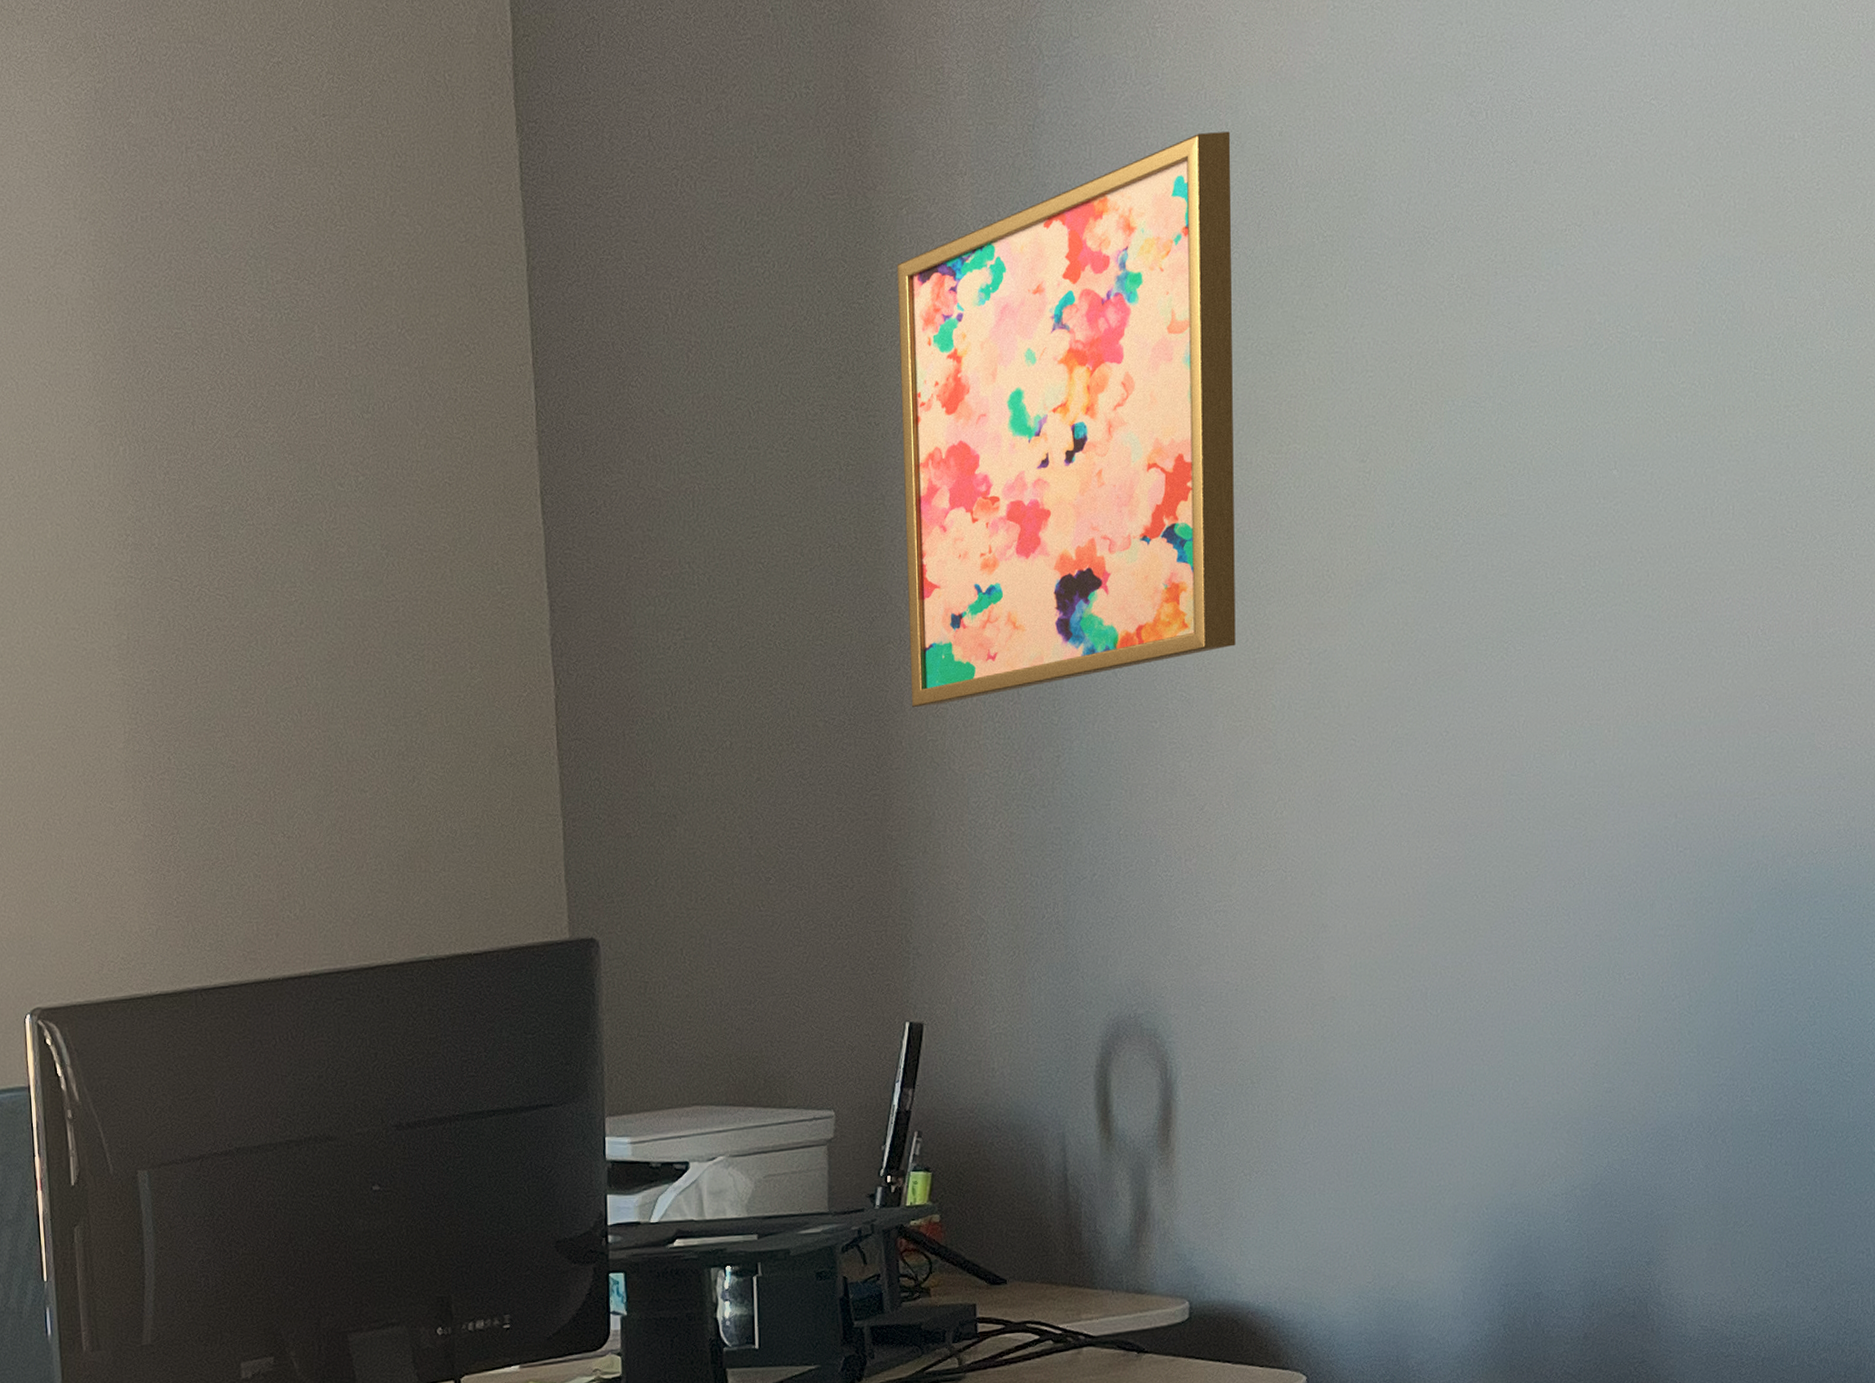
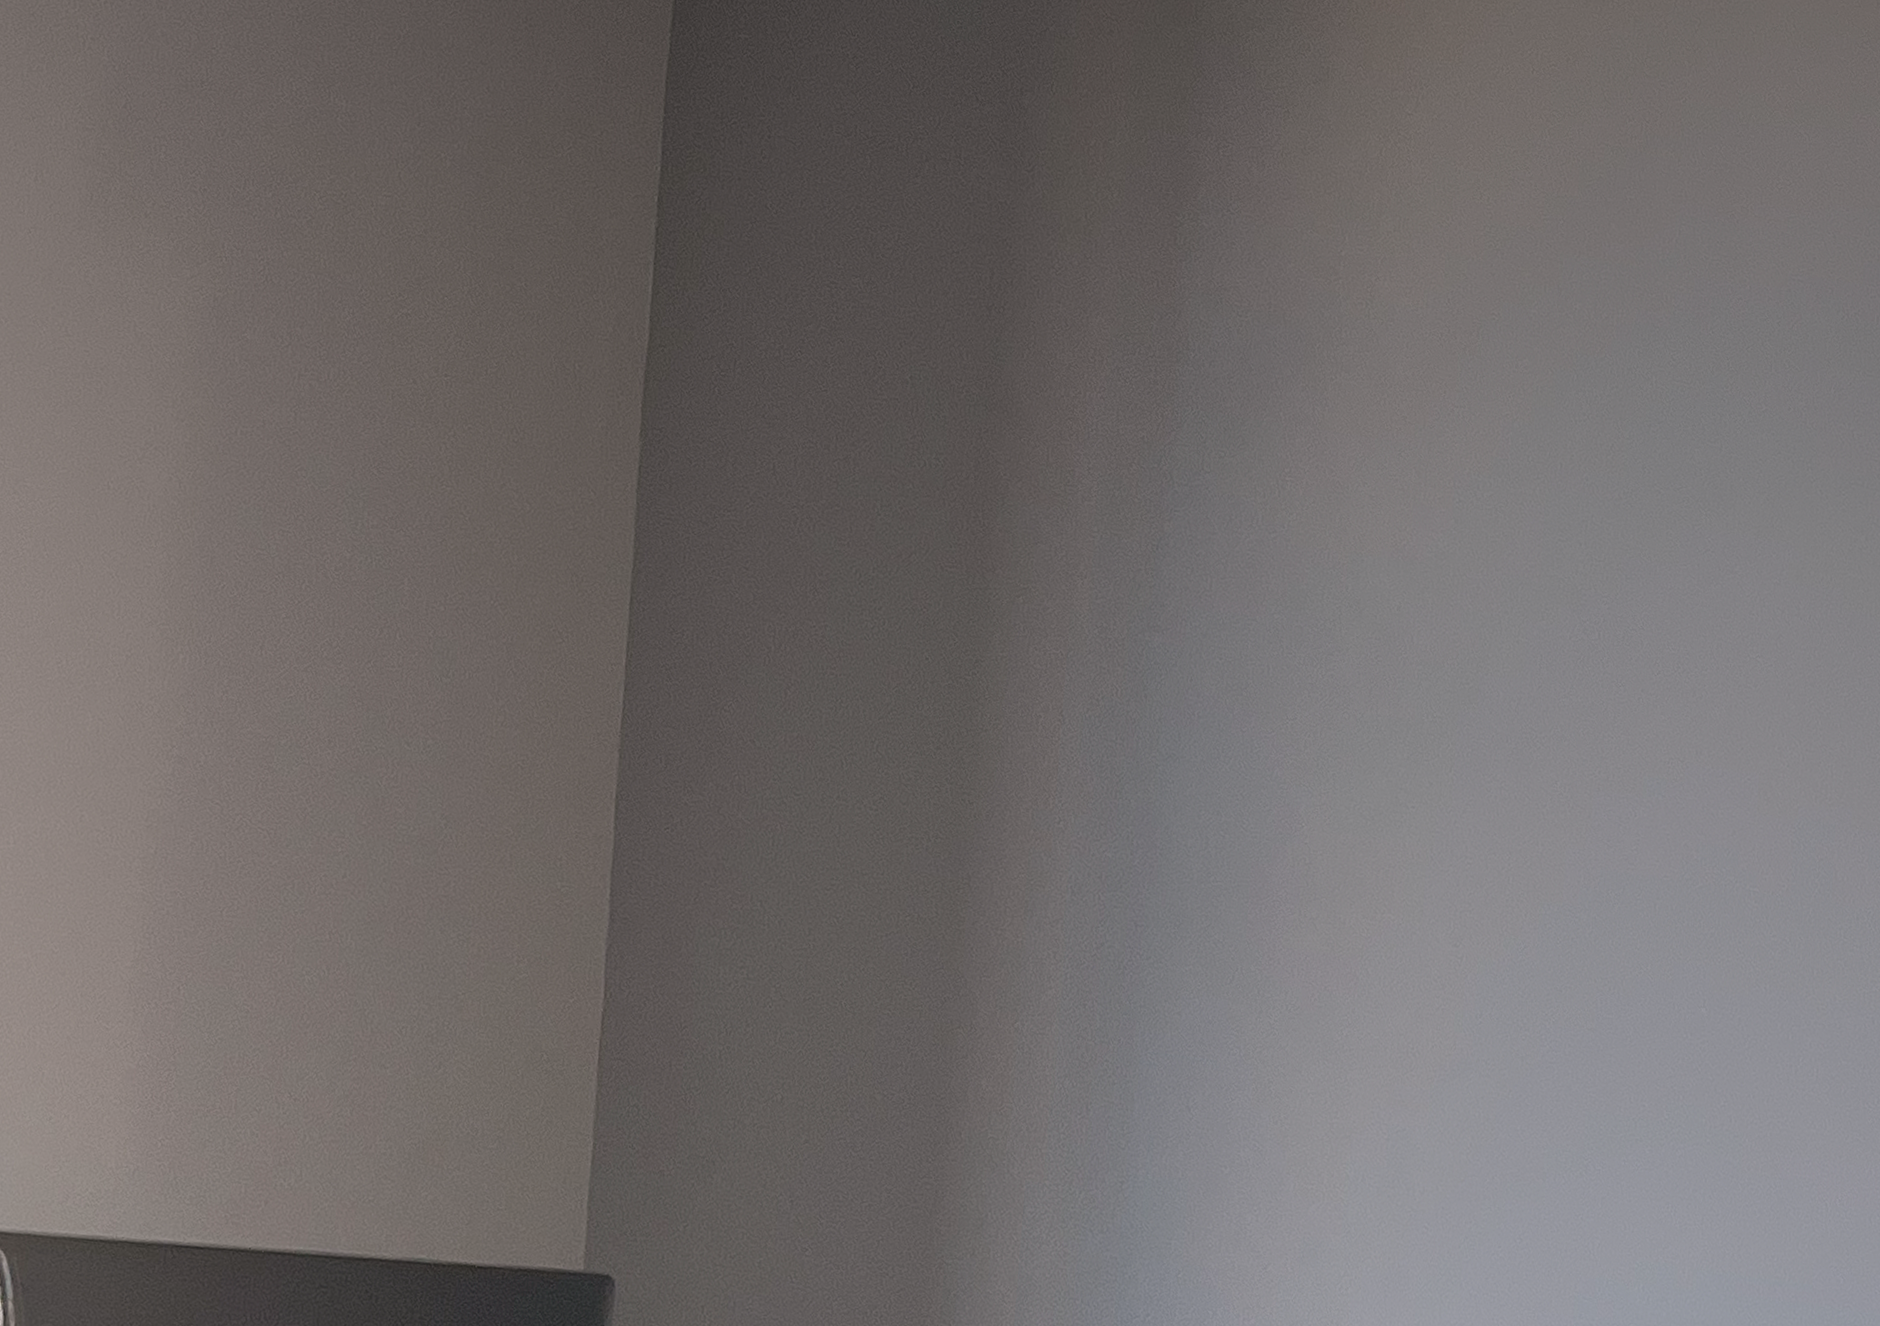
wall art: present [896,131,1236,707] -> none [975,590,1350,1106]

